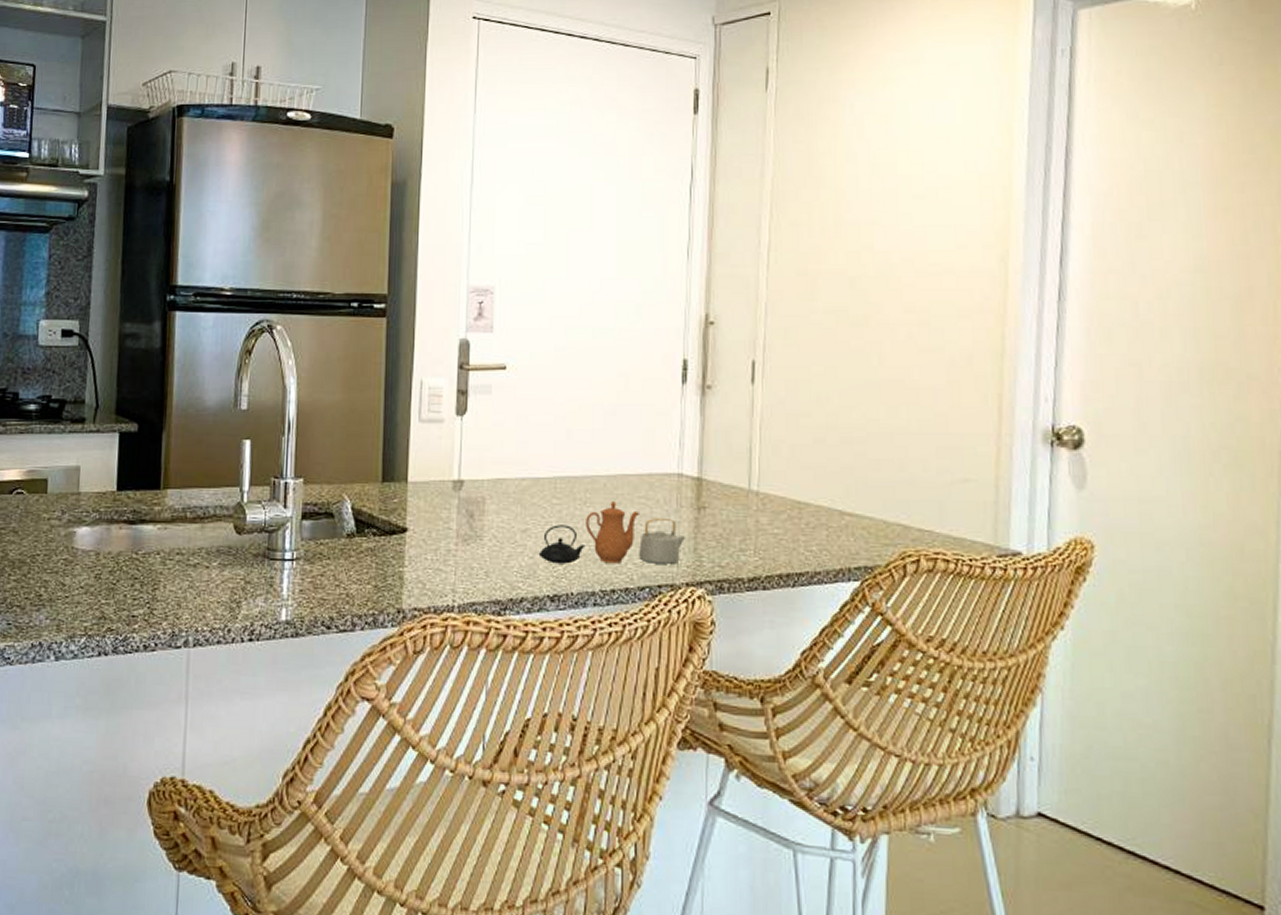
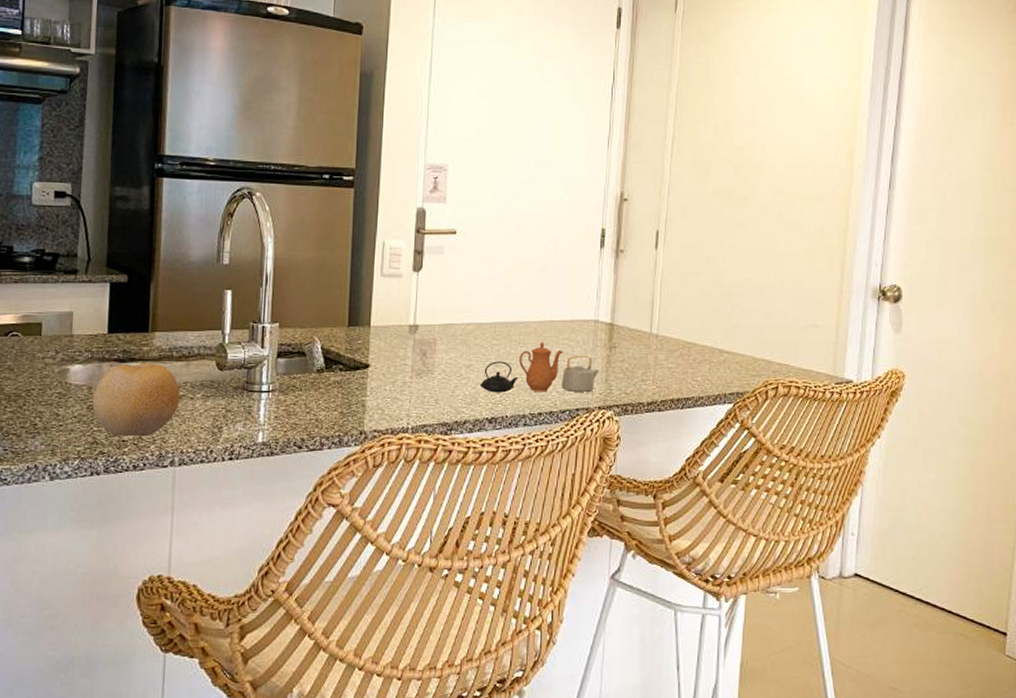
fruit: none [100,525,195,612] -> present [92,363,181,437]

